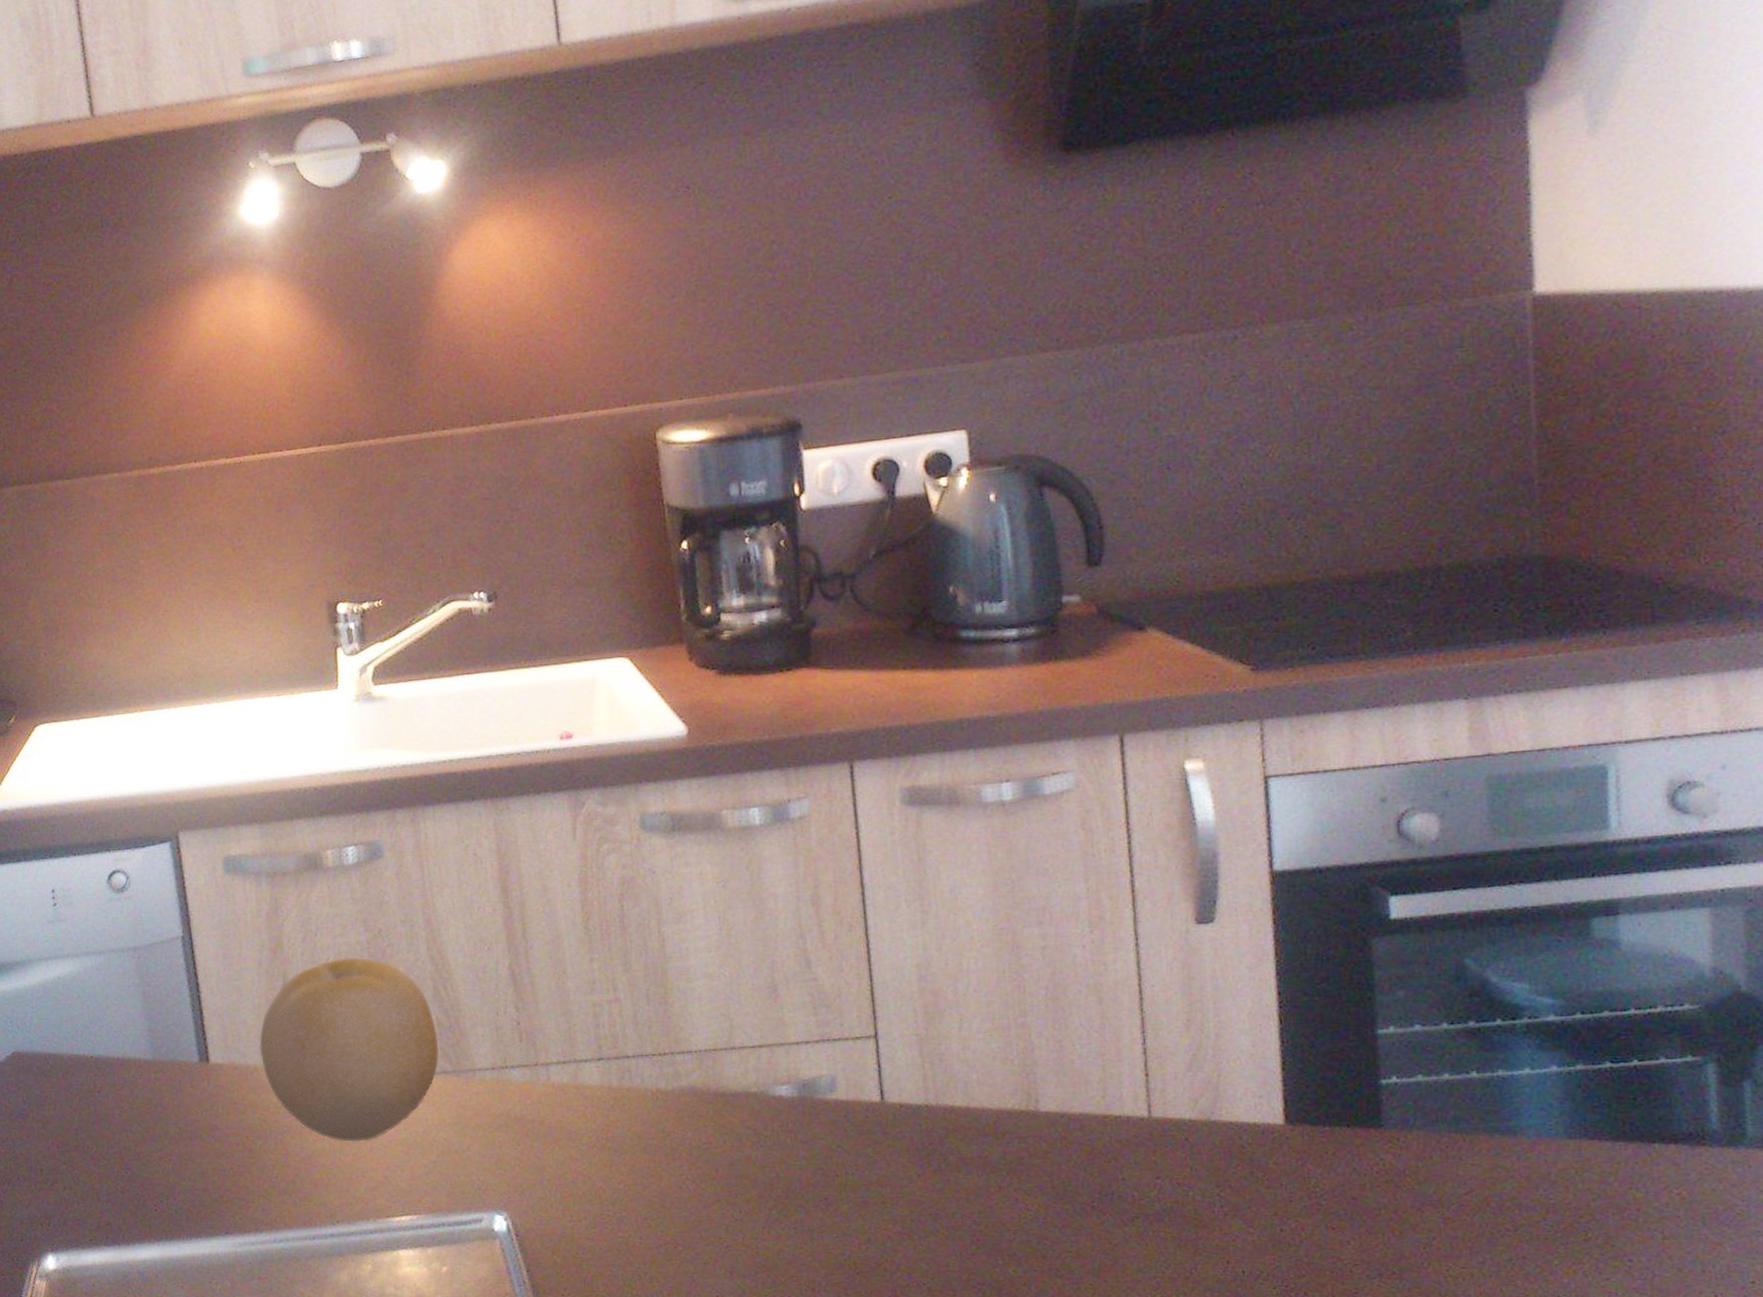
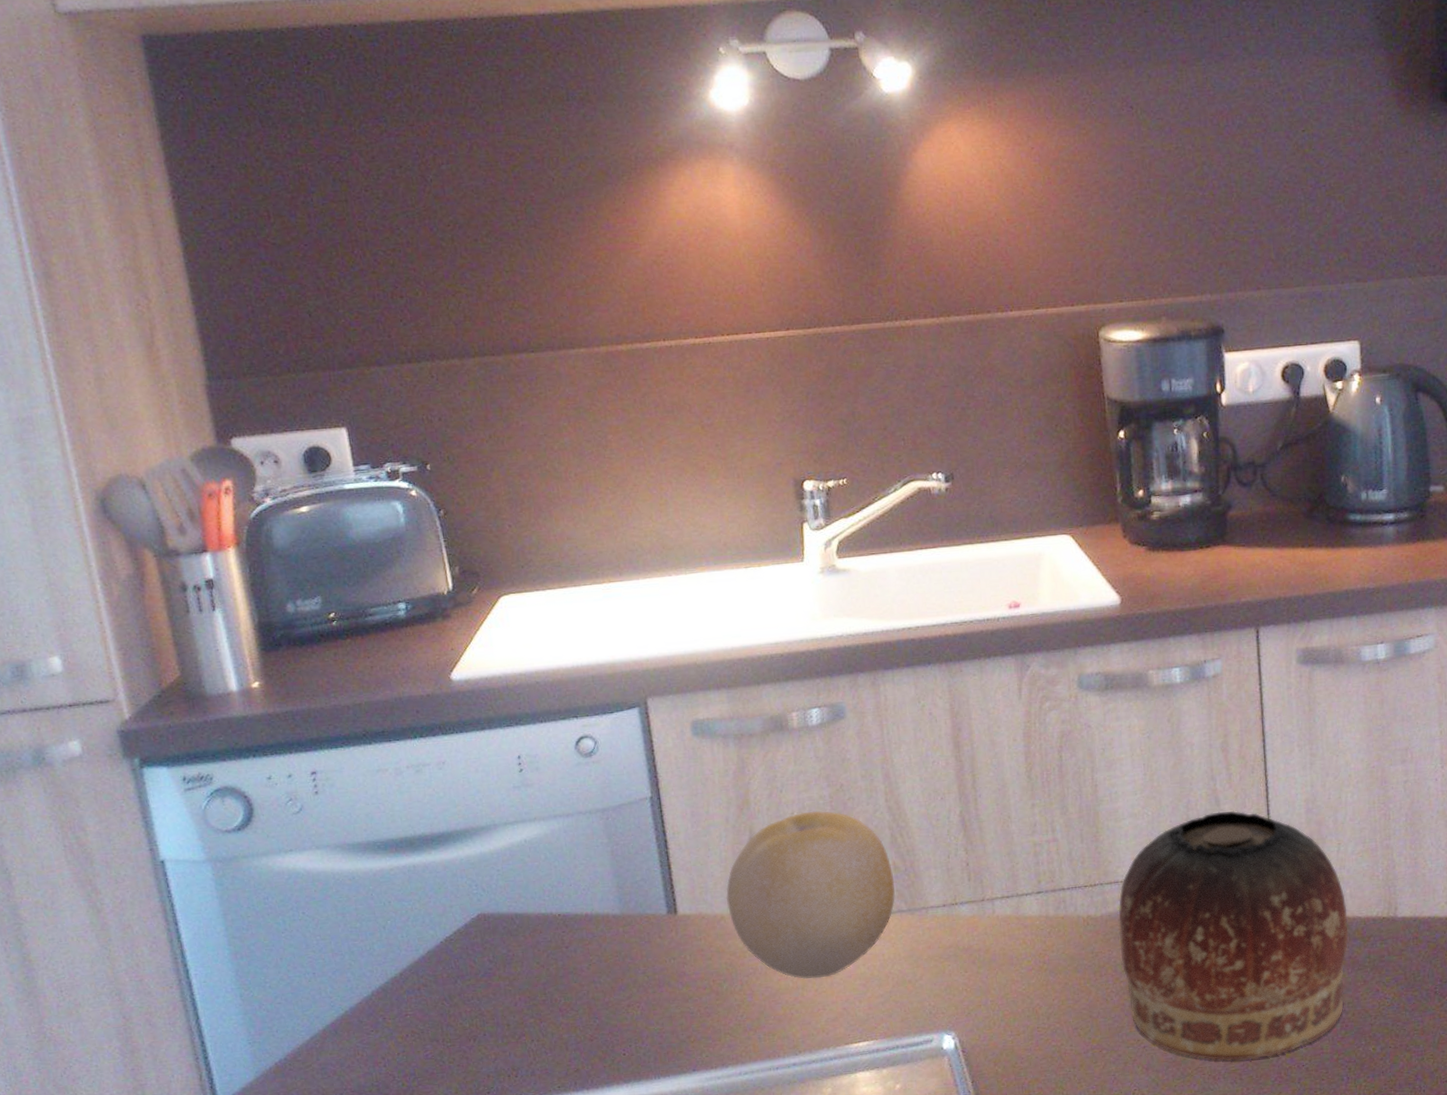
bowl: none [692,974,977,1271] -> present [1118,810,1348,1060]

